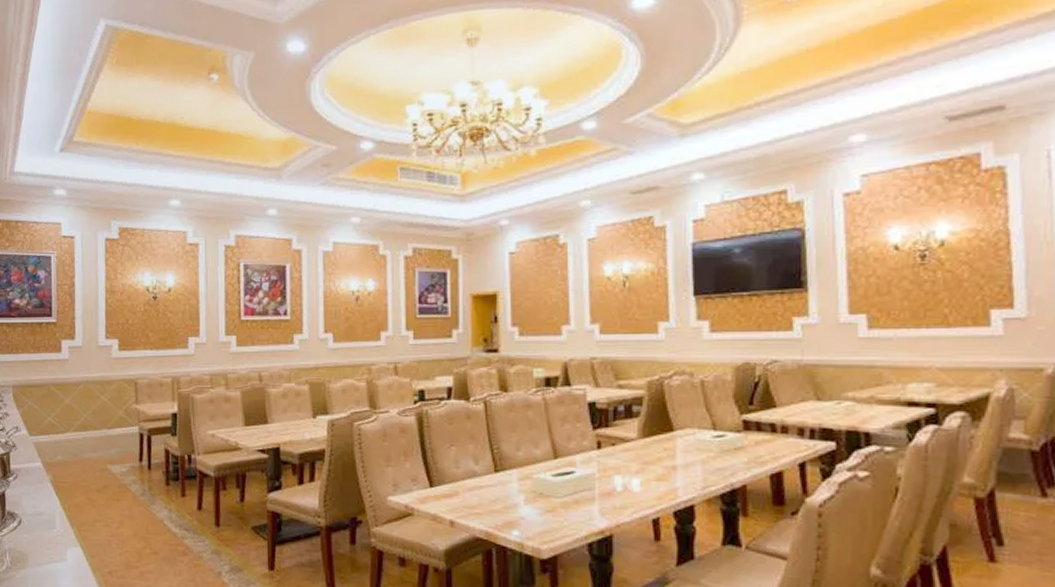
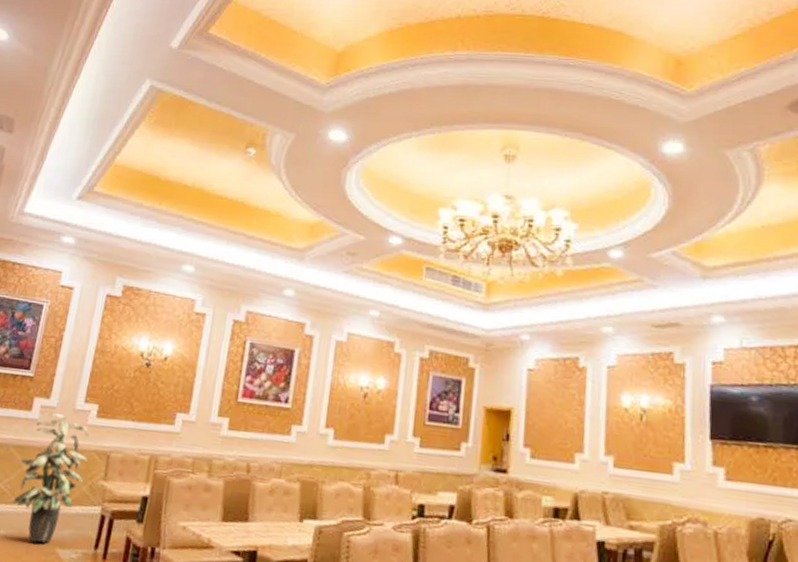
indoor plant: none [60,352,118,463] -> present [13,413,89,543]

